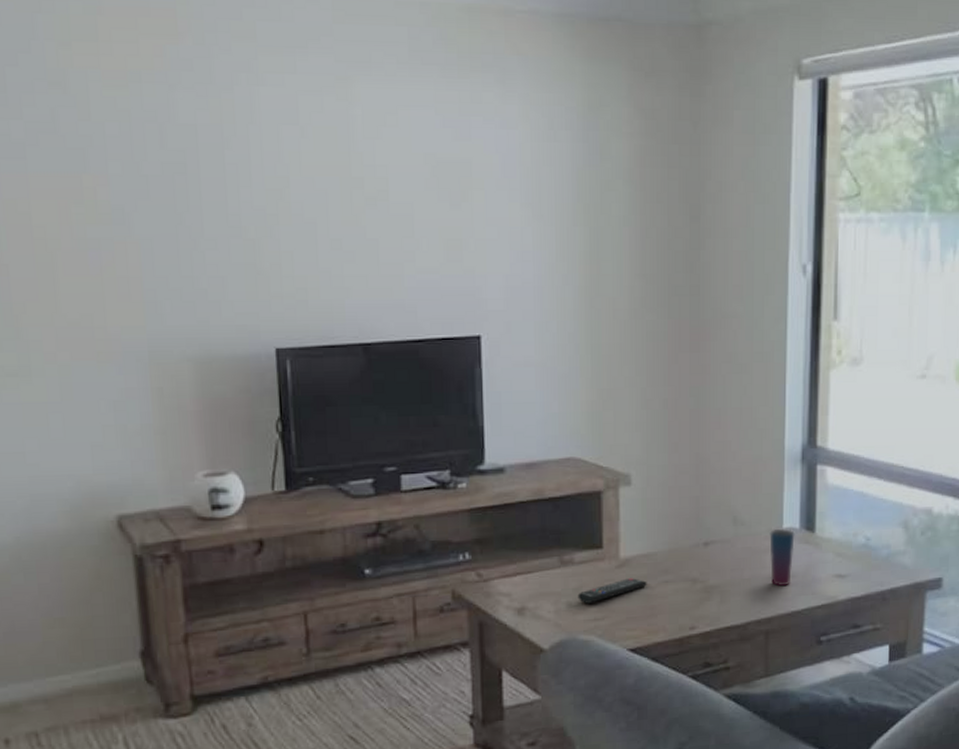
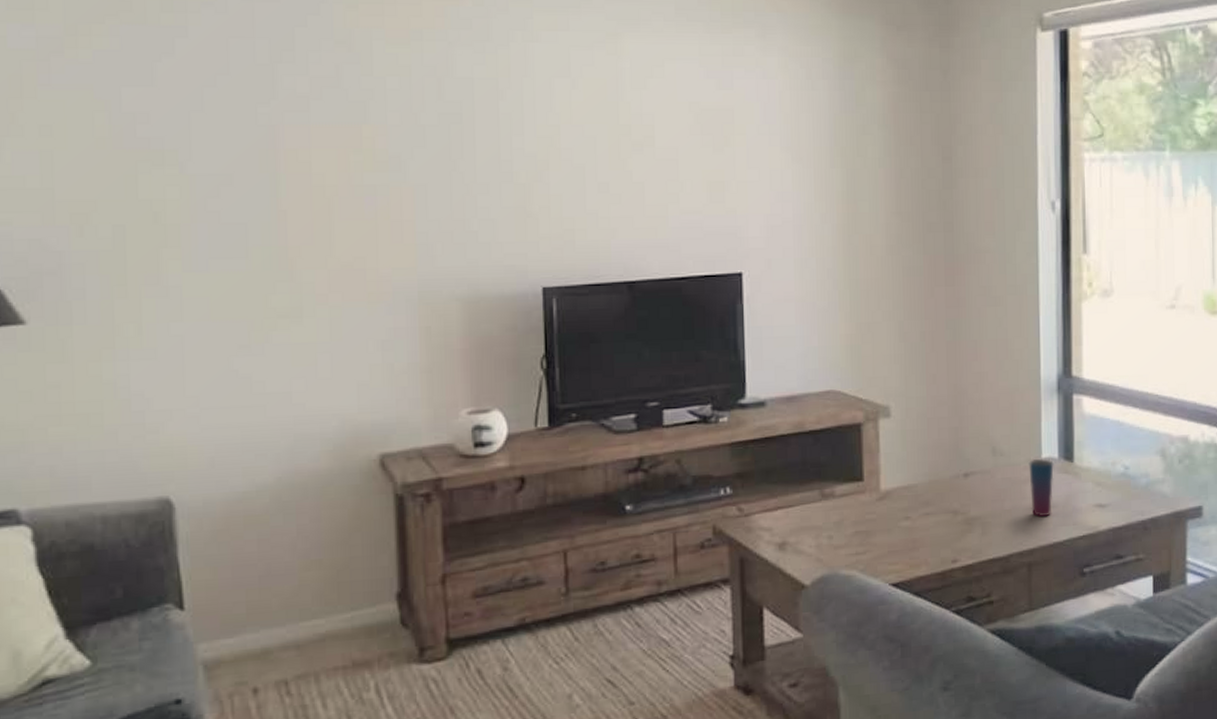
remote control: present [577,577,647,604] -> none [839,509,908,537]

